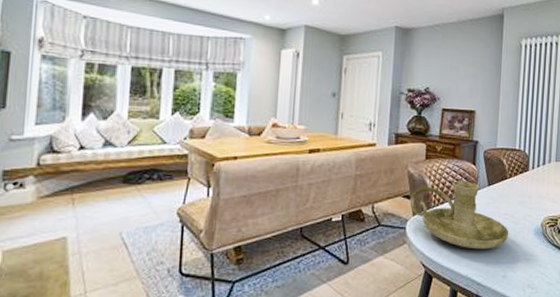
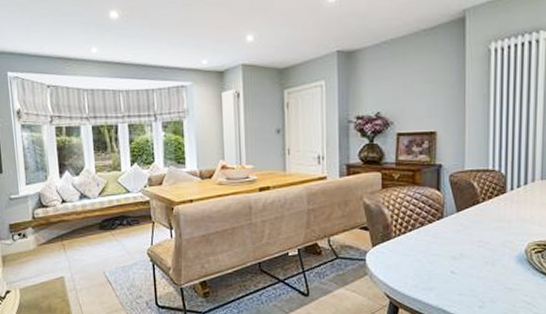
candle holder: present [410,181,509,250] -> none [368,208,485,279]

